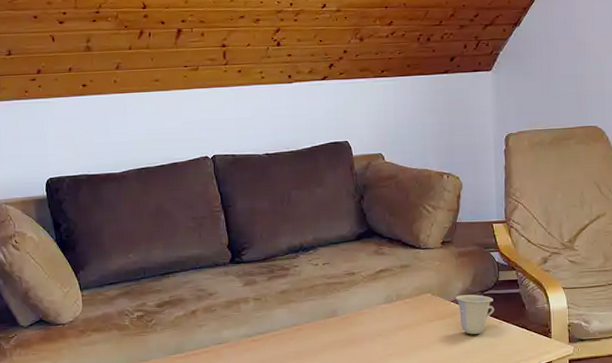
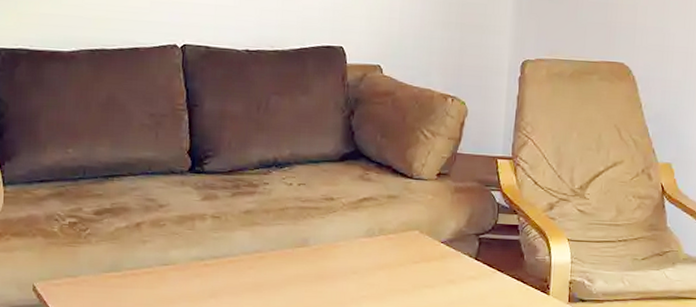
cup: present [455,294,495,334] -> none [446,236,490,283]

